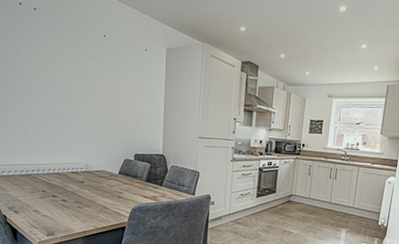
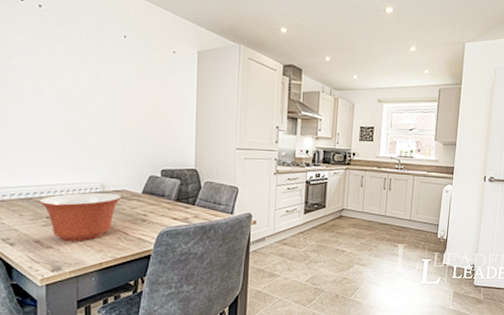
mixing bowl: none [36,171,102,212] -> present [39,192,122,241]

